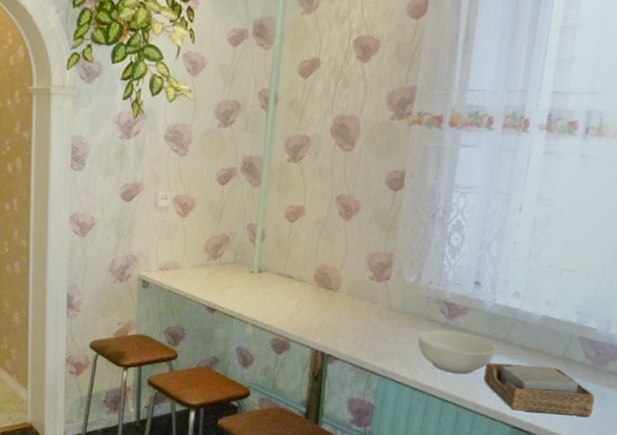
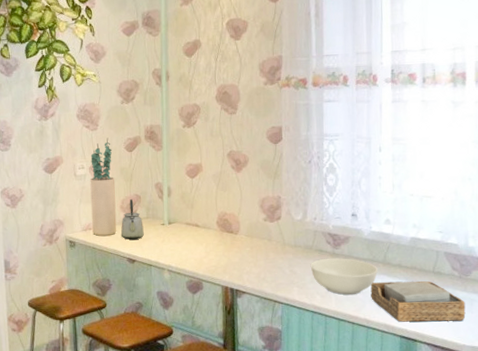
vase: none [170,165,202,280] -> present [90,137,117,237]
kettle: none [201,239,229,287] -> present [120,199,144,241]

